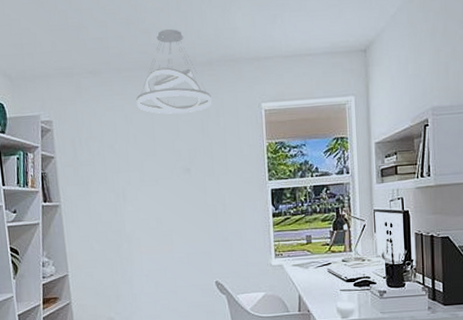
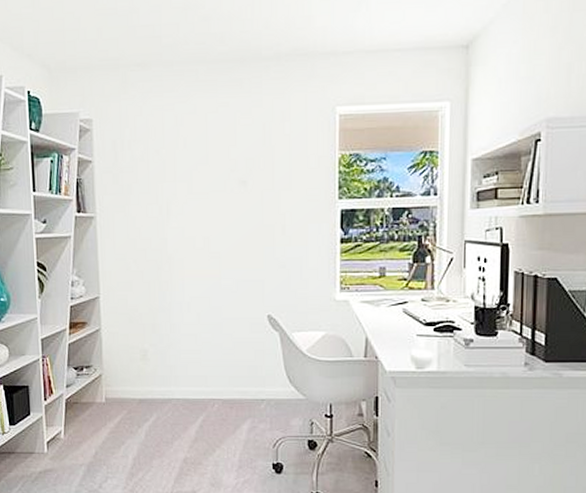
pendant light: present [136,29,212,114] -> none [189,16,277,116]

